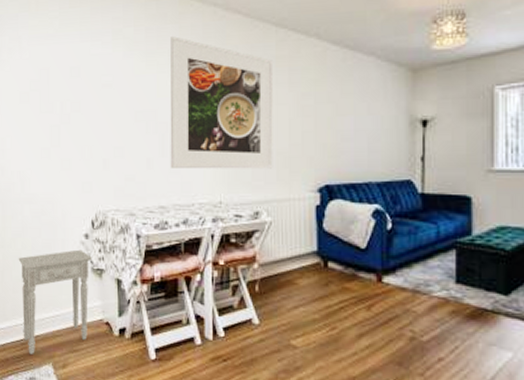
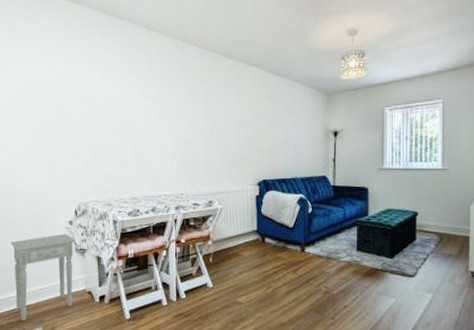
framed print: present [170,36,273,169] -> none [140,62,223,168]

